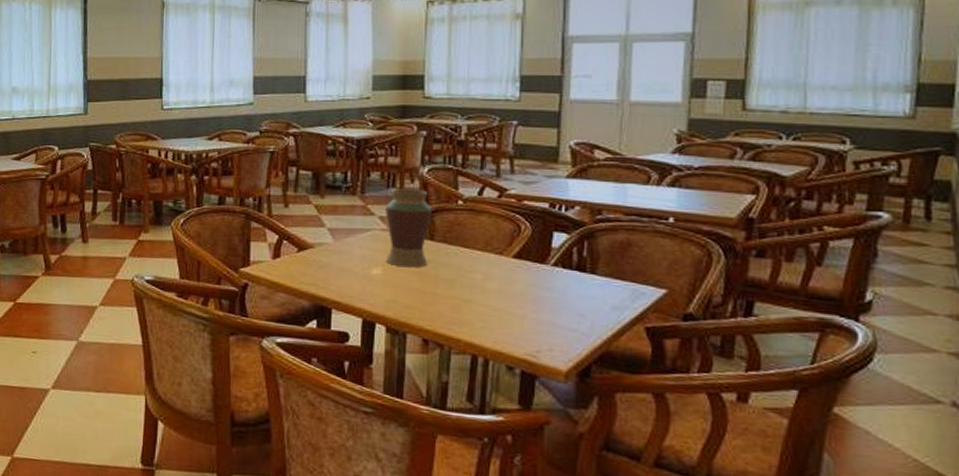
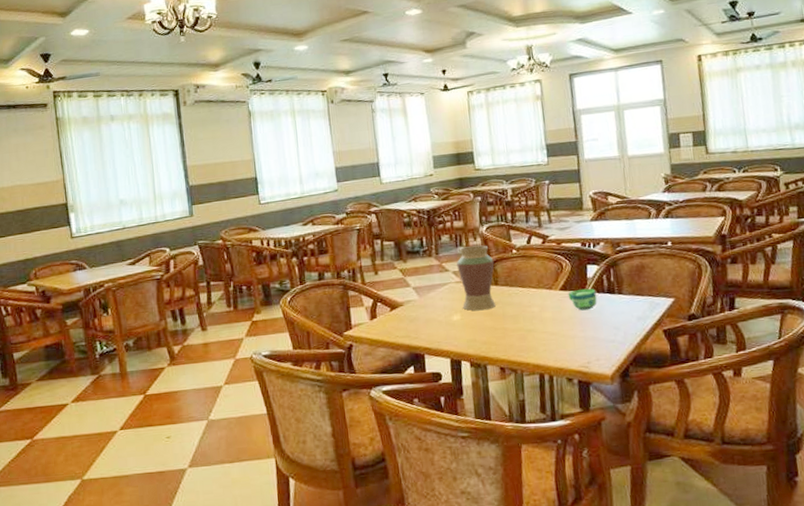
cup: none [522,260,561,288] -> present [568,288,597,311]

